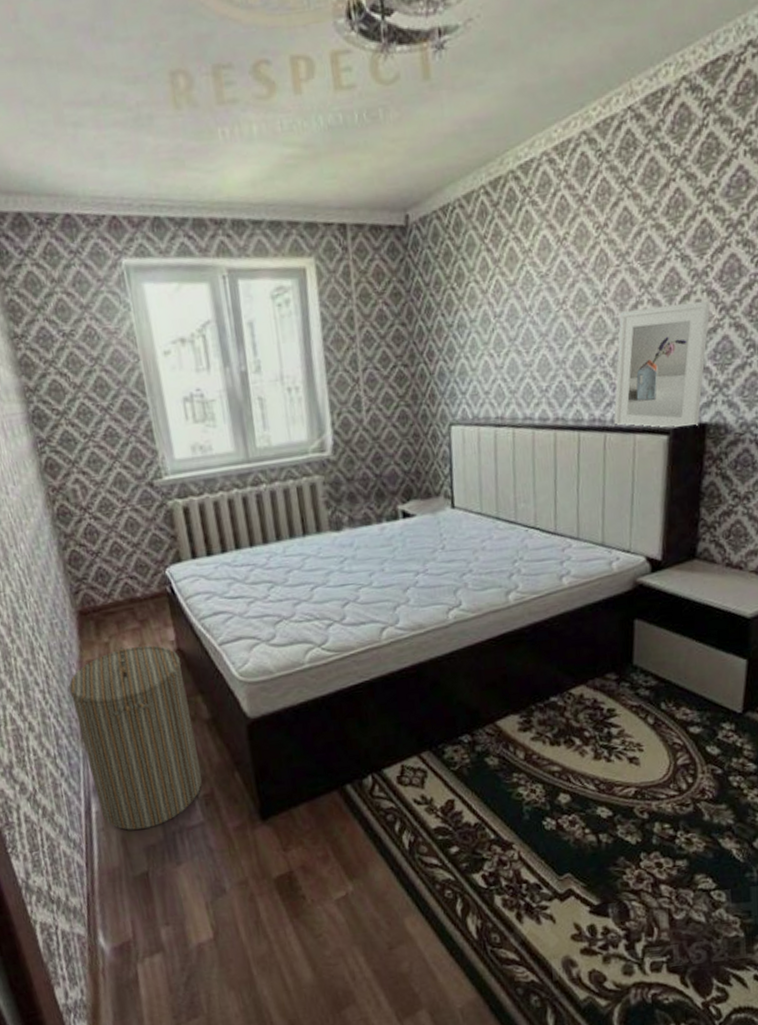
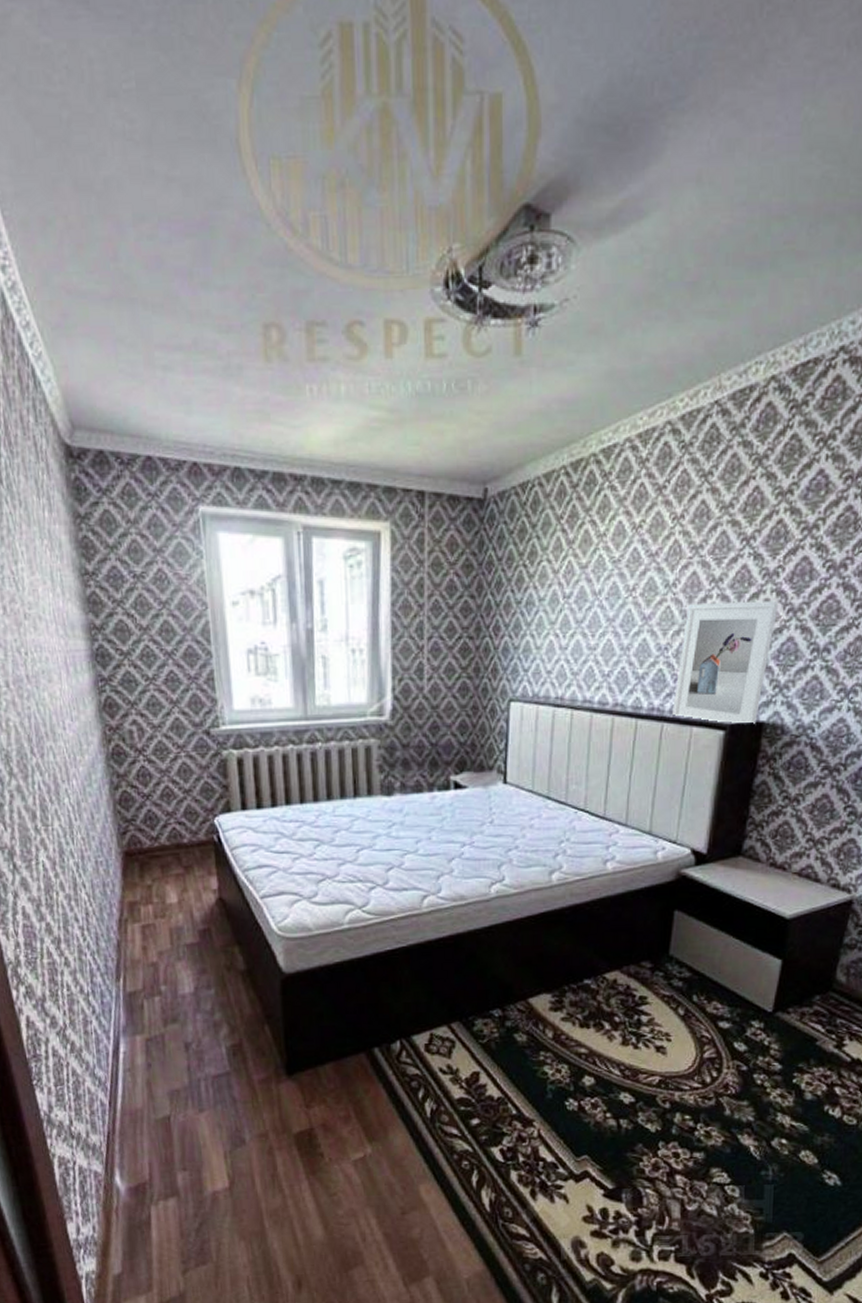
laundry hamper: present [68,645,202,830] -> none [107,891,232,1073]

